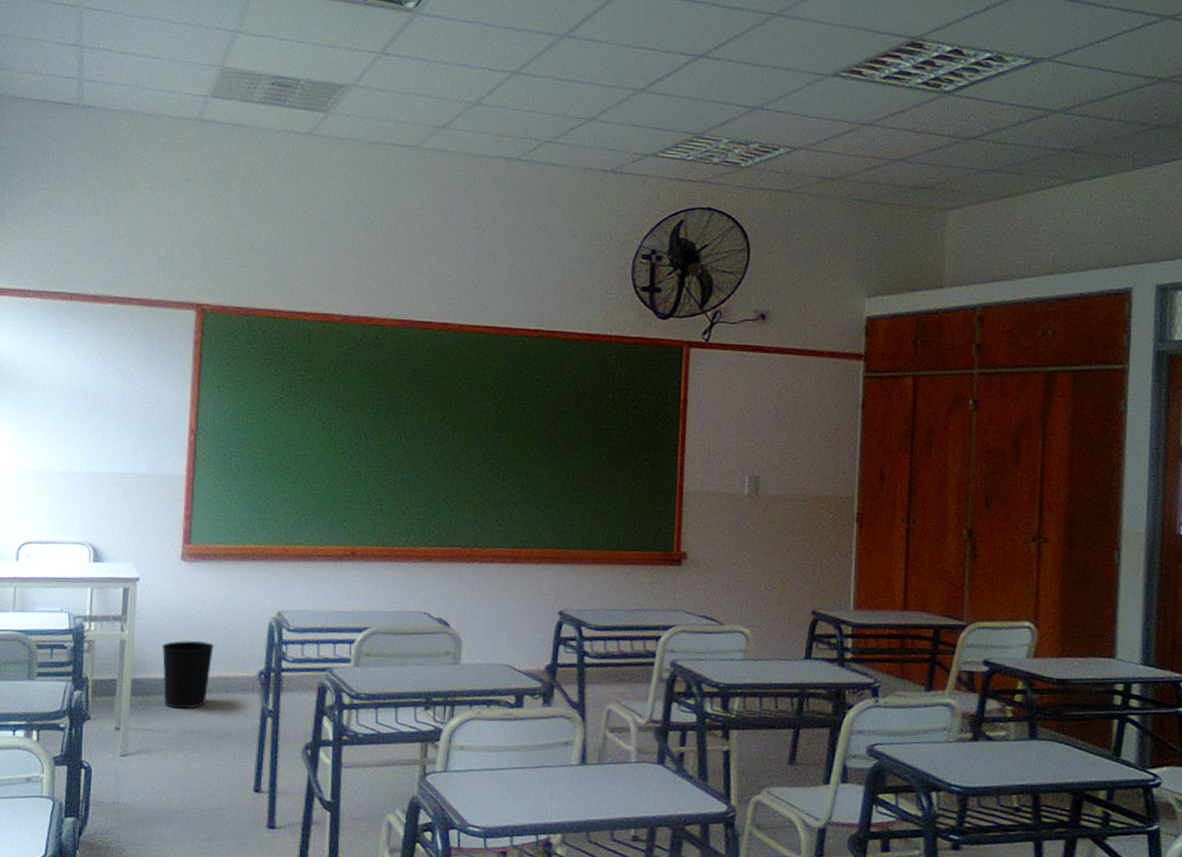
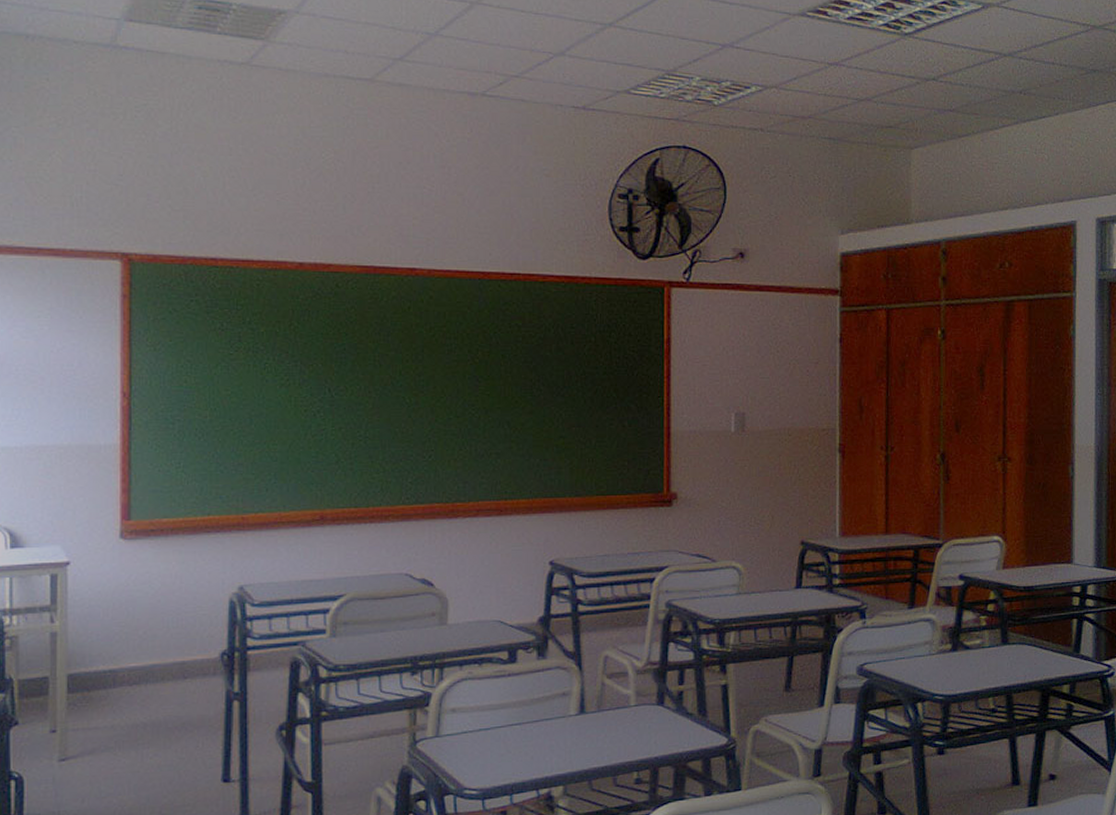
wastebasket: present [162,640,215,709] -> none [102,626,167,702]

